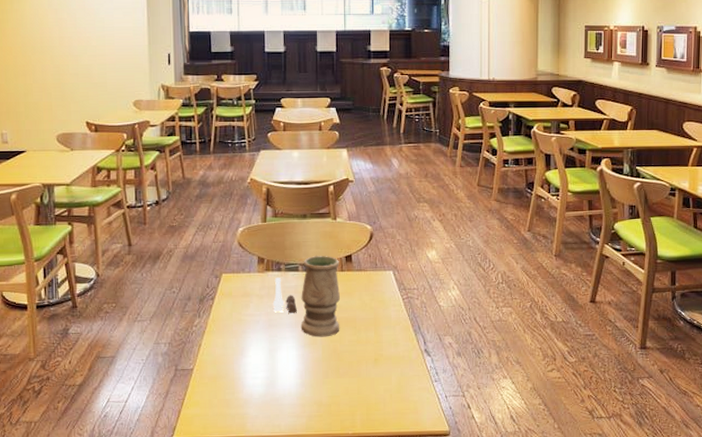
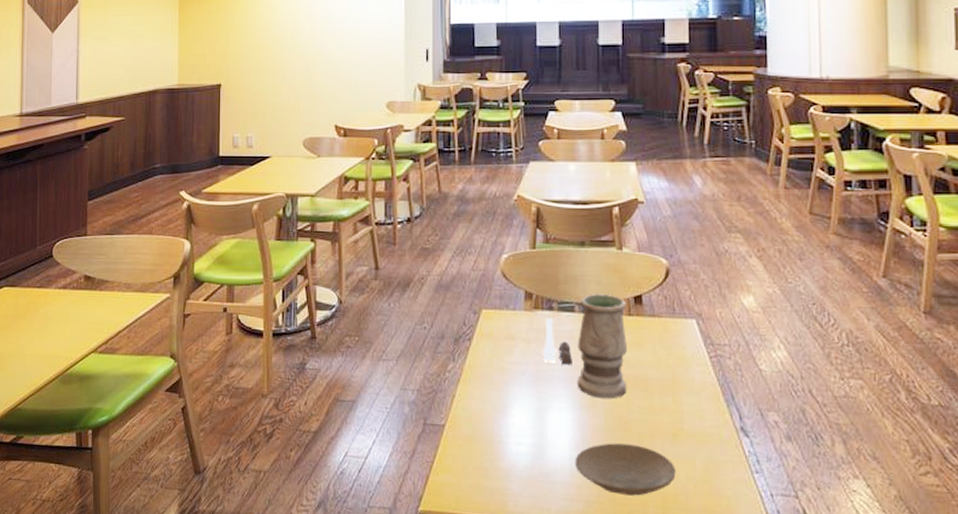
plate: none [299,370,377,408] -> present [575,443,676,496]

